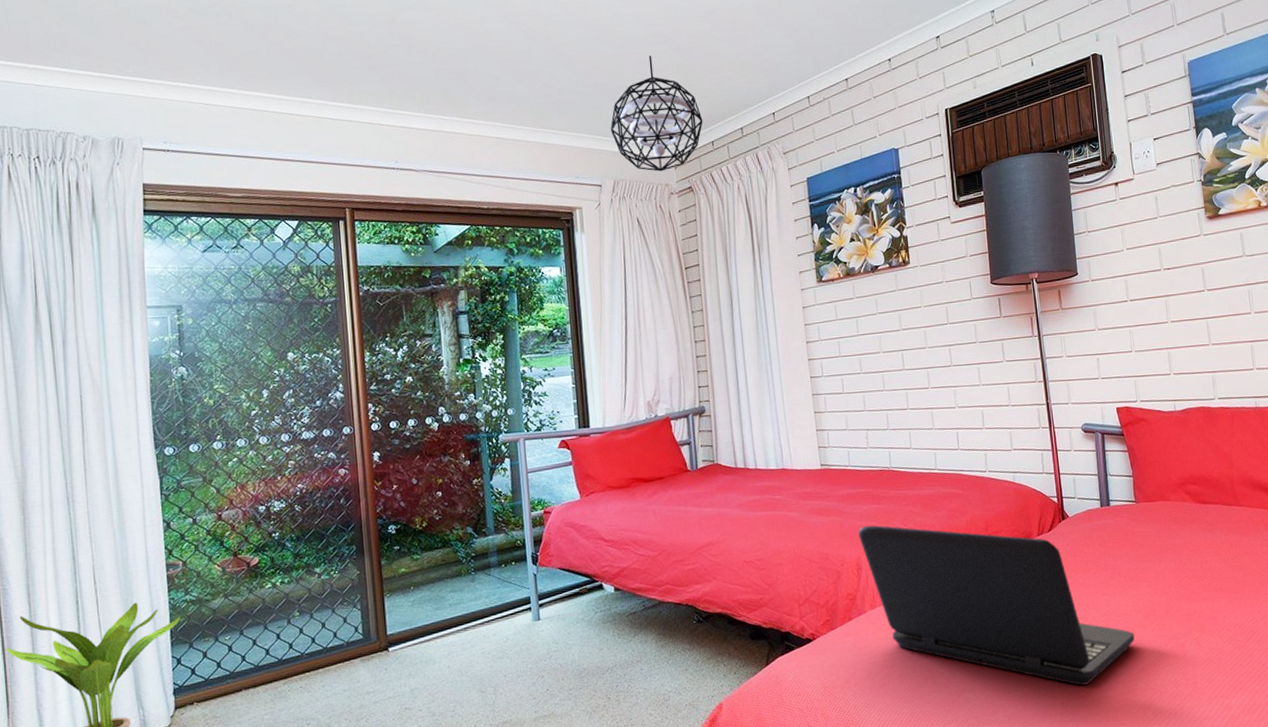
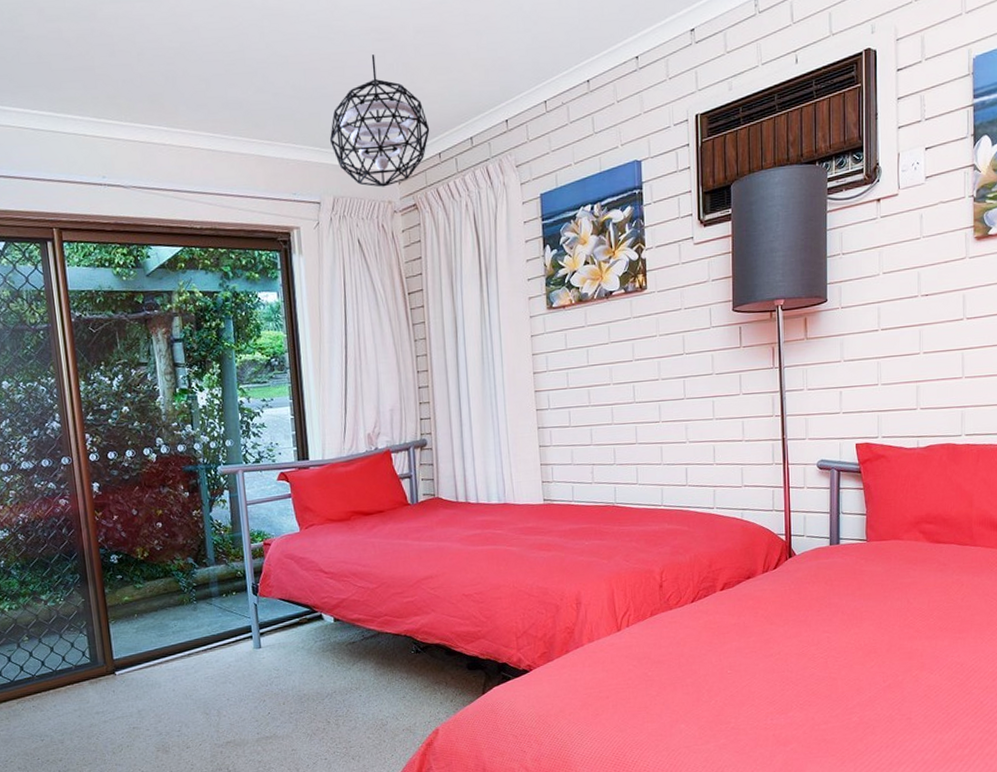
laptop: present [858,525,1135,686] -> none [579,560,852,719]

